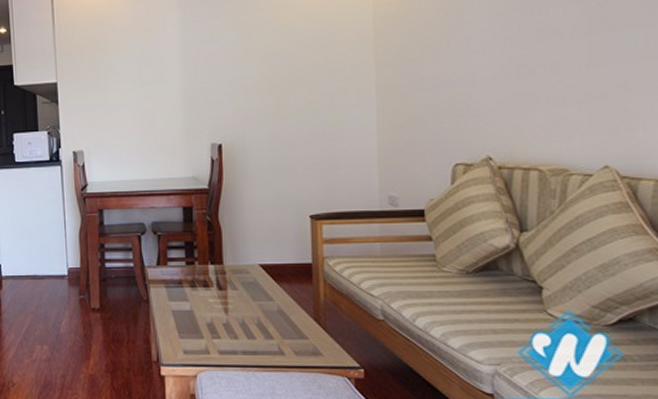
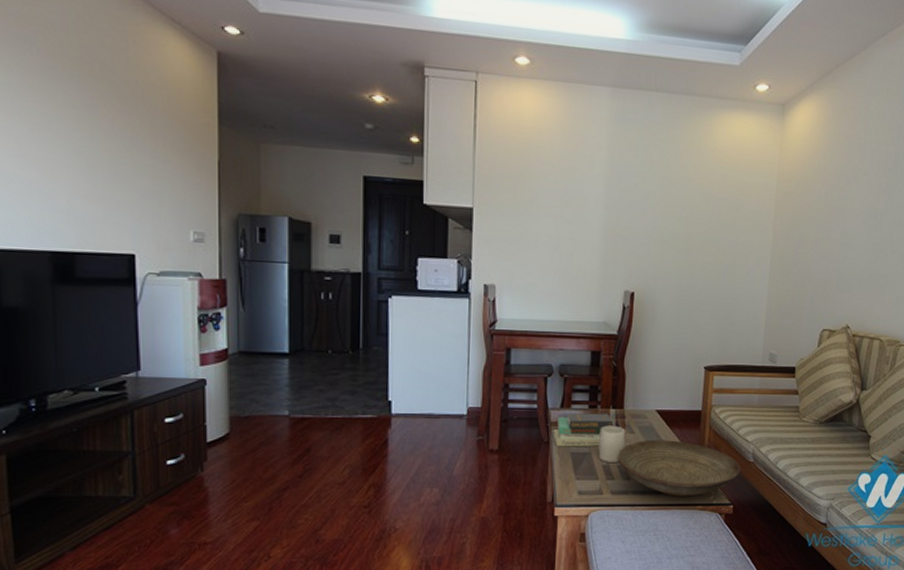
books: none [152,269,214,305] -> present [553,413,614,447]
mug: none [200,282,229,321] -> present [598,425,626,462]
decorative bowl: none [221,296,368,360] -> present [617,439,740,498]

